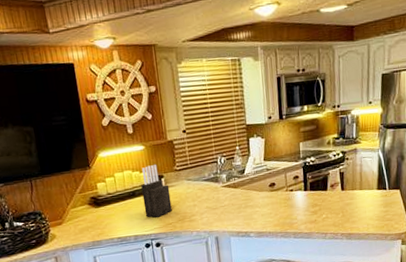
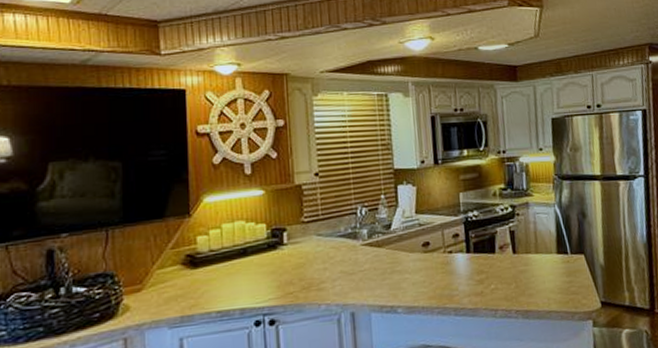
knife block: present [141,164,172,218] -> none [256,213,295,284]

